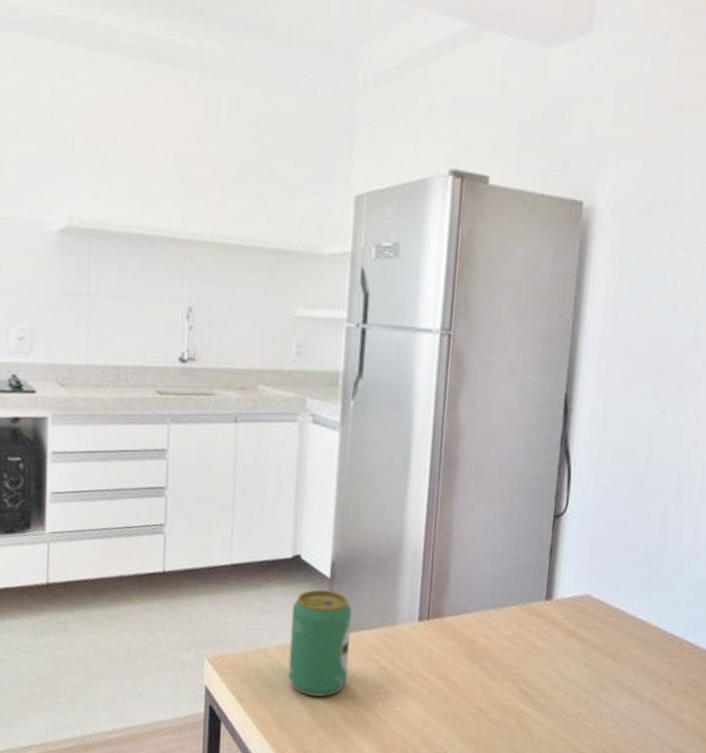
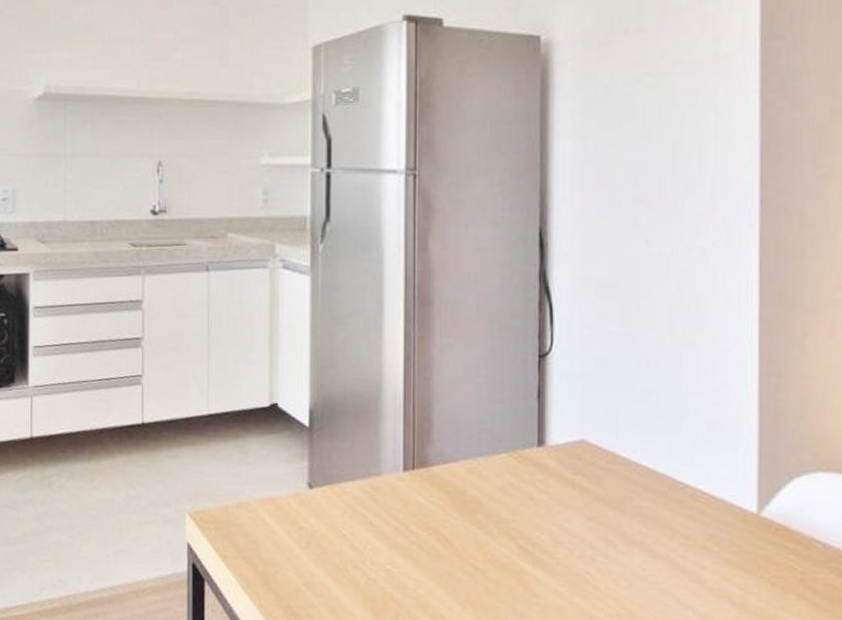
beverage can: present [288,589,351,697] -> none [271,439,333,554]

